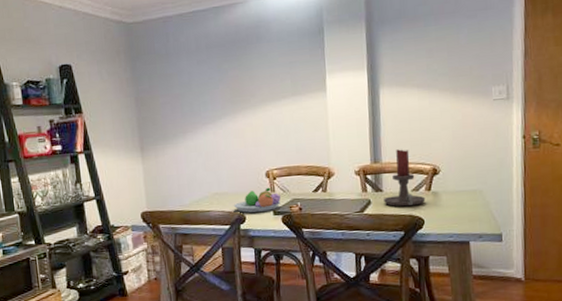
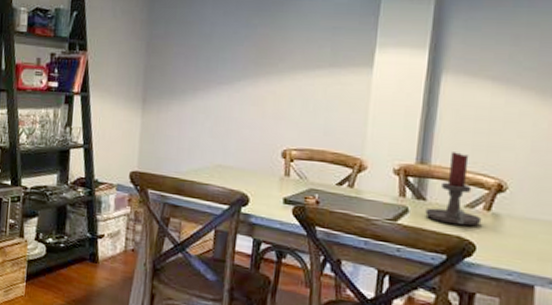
fruit bowl: present [233,187,281,213] -> none [236,169,295,198]

